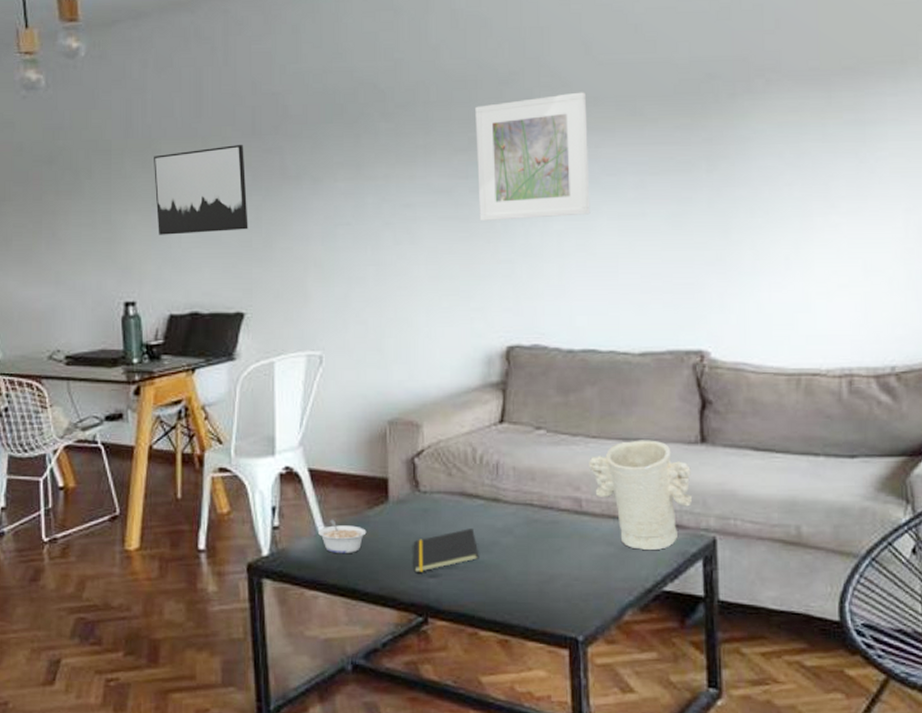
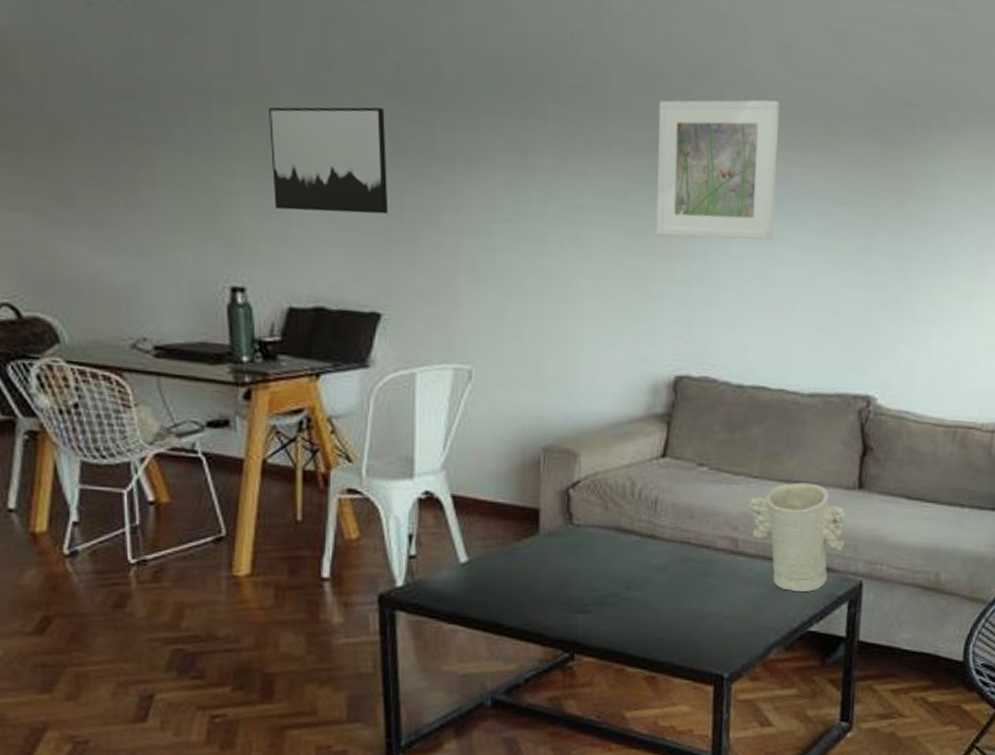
legume: present [318,519,367,554] -> none [460,549,514,587]
notepad: present [413,529,479,573] -> none [562,565,631,609]

